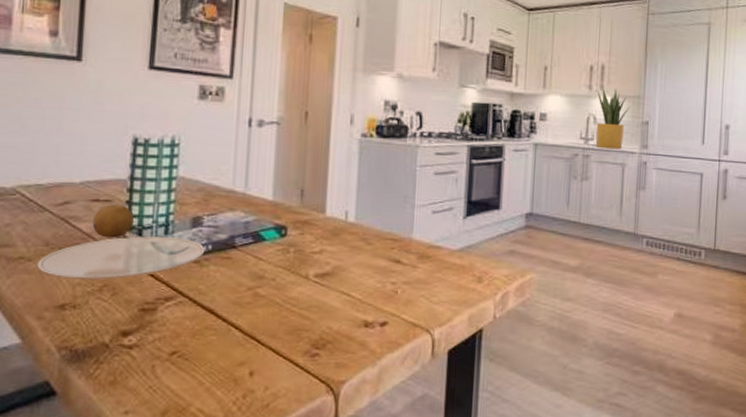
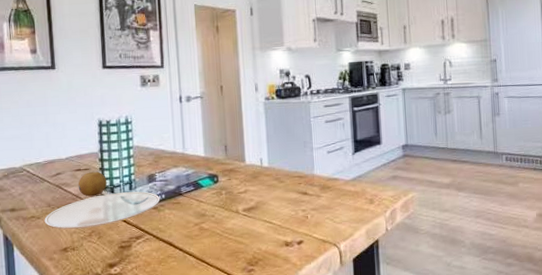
planter: present [595,89,631,150] -> none [449,36,480,86]

